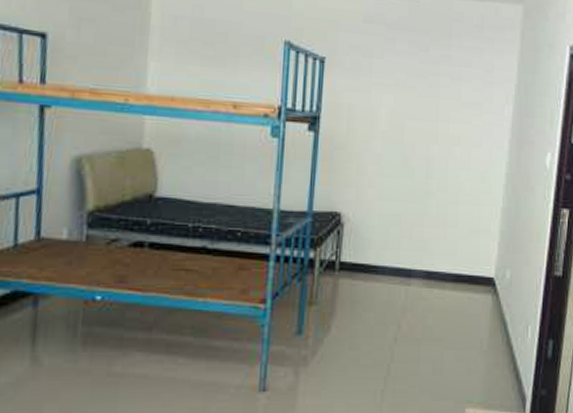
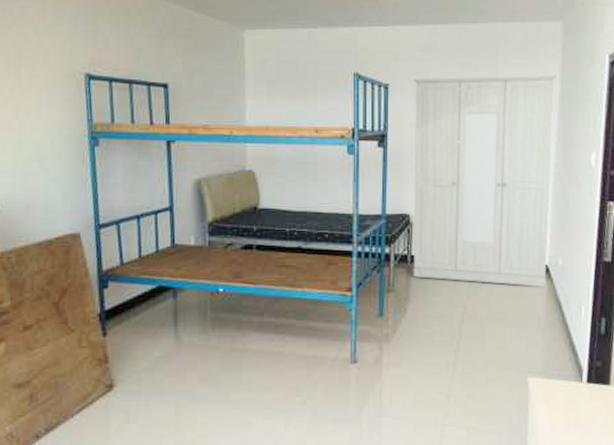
wardrobe: none [341,54,515,303] -> present [413,74,558,287]

